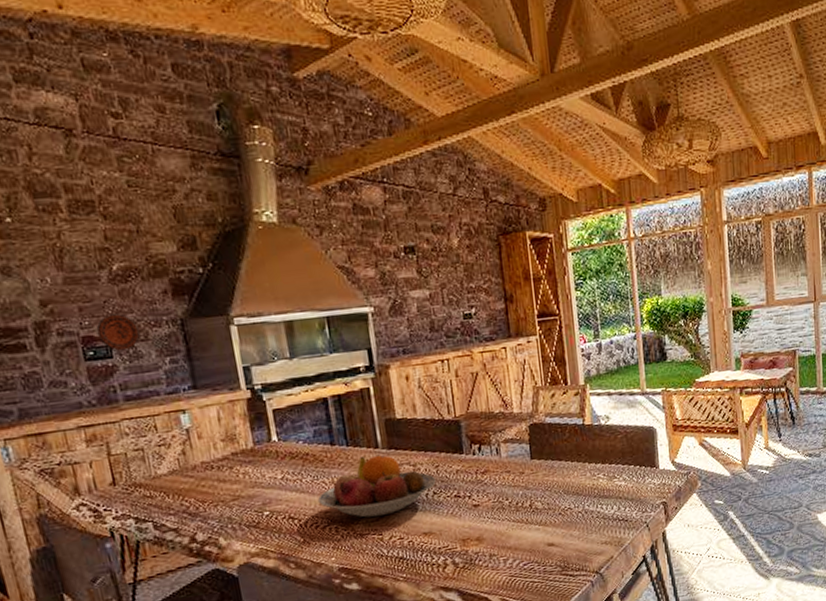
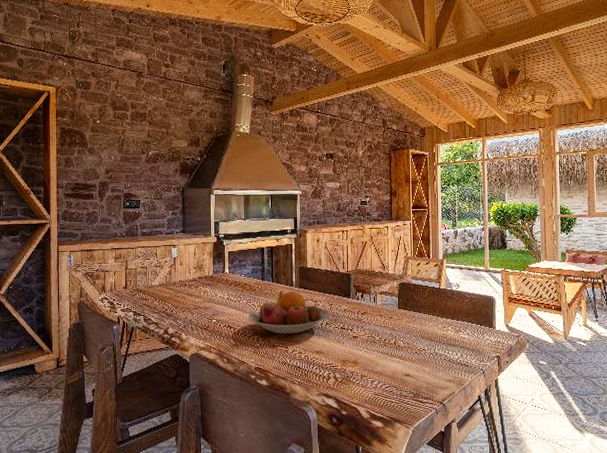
decorative plate: present [96,313,140,351] -> none [133,181,157,204]

